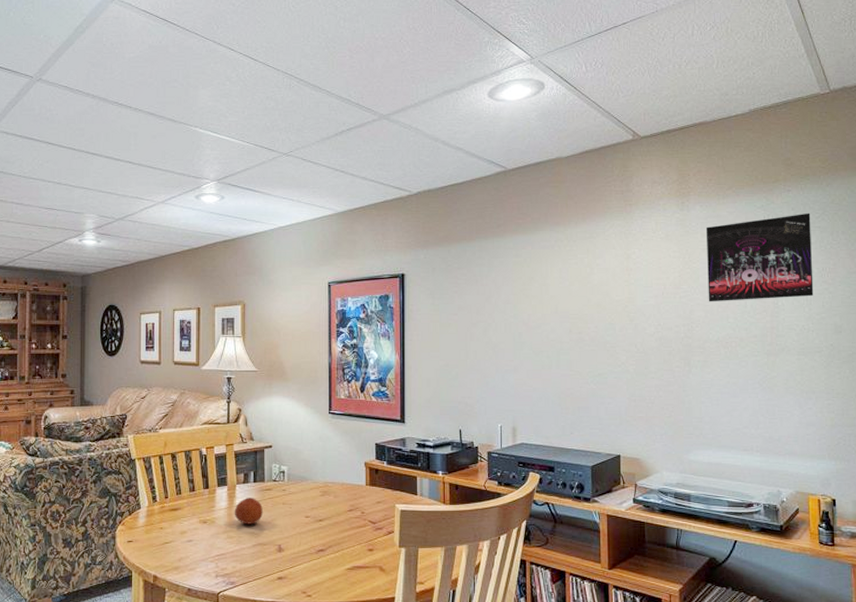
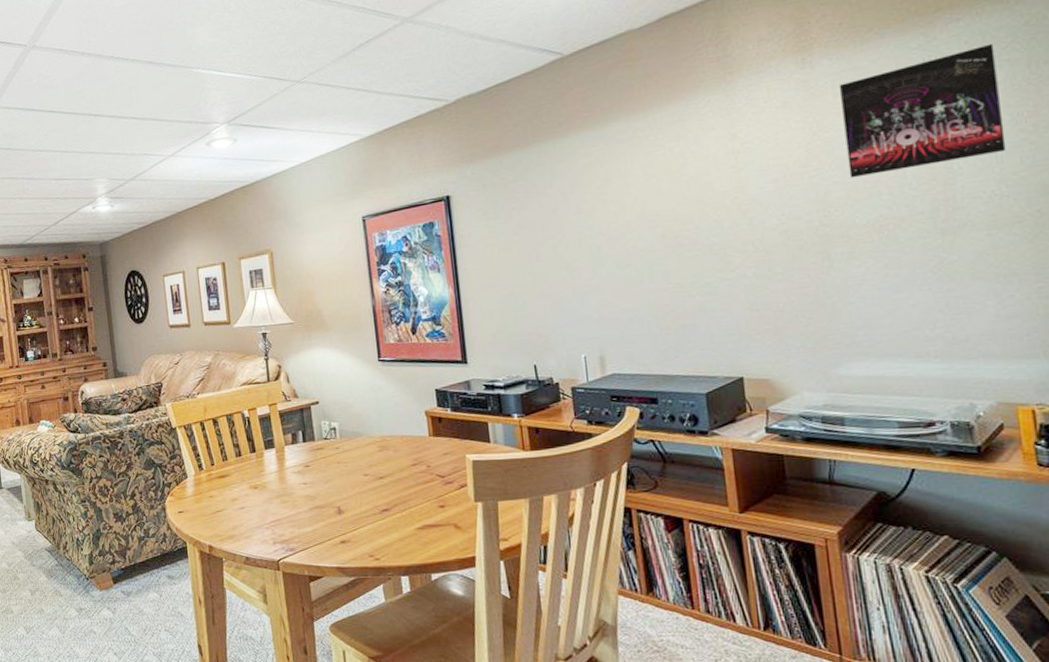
fruit: present [234,498,263,524] -> none [285,458,317,487]

